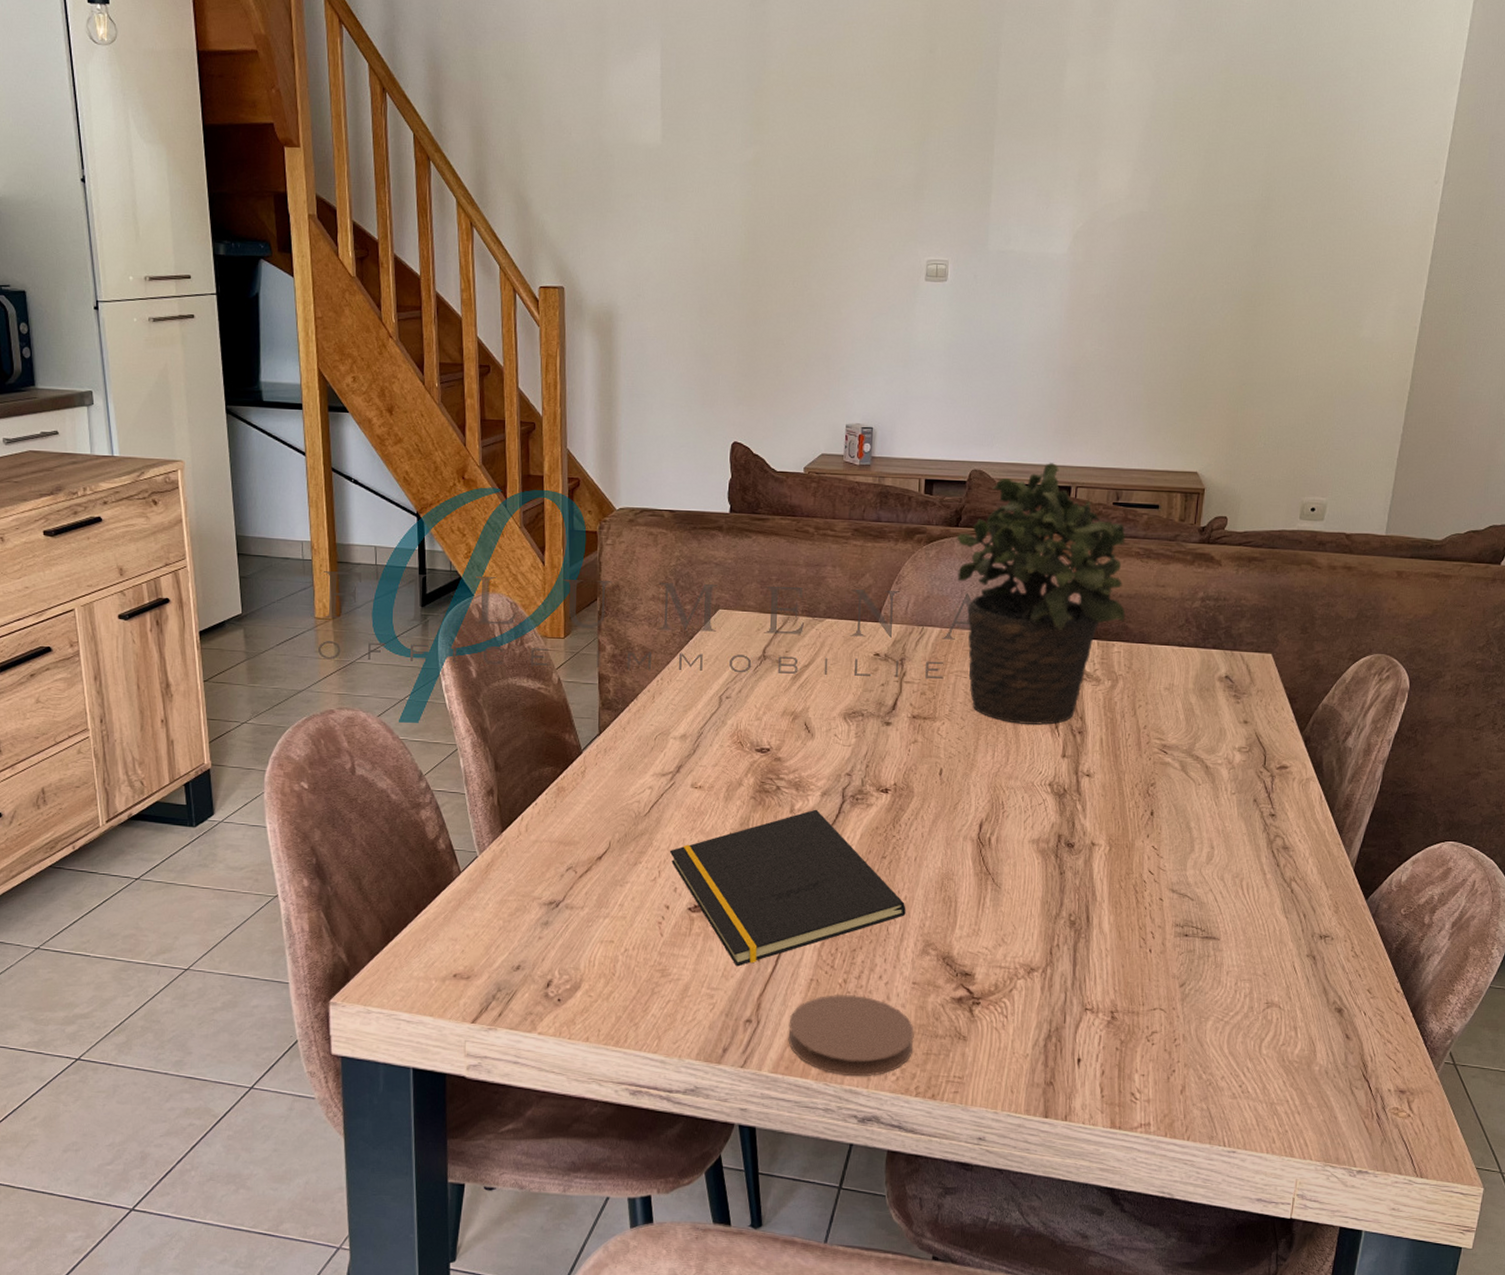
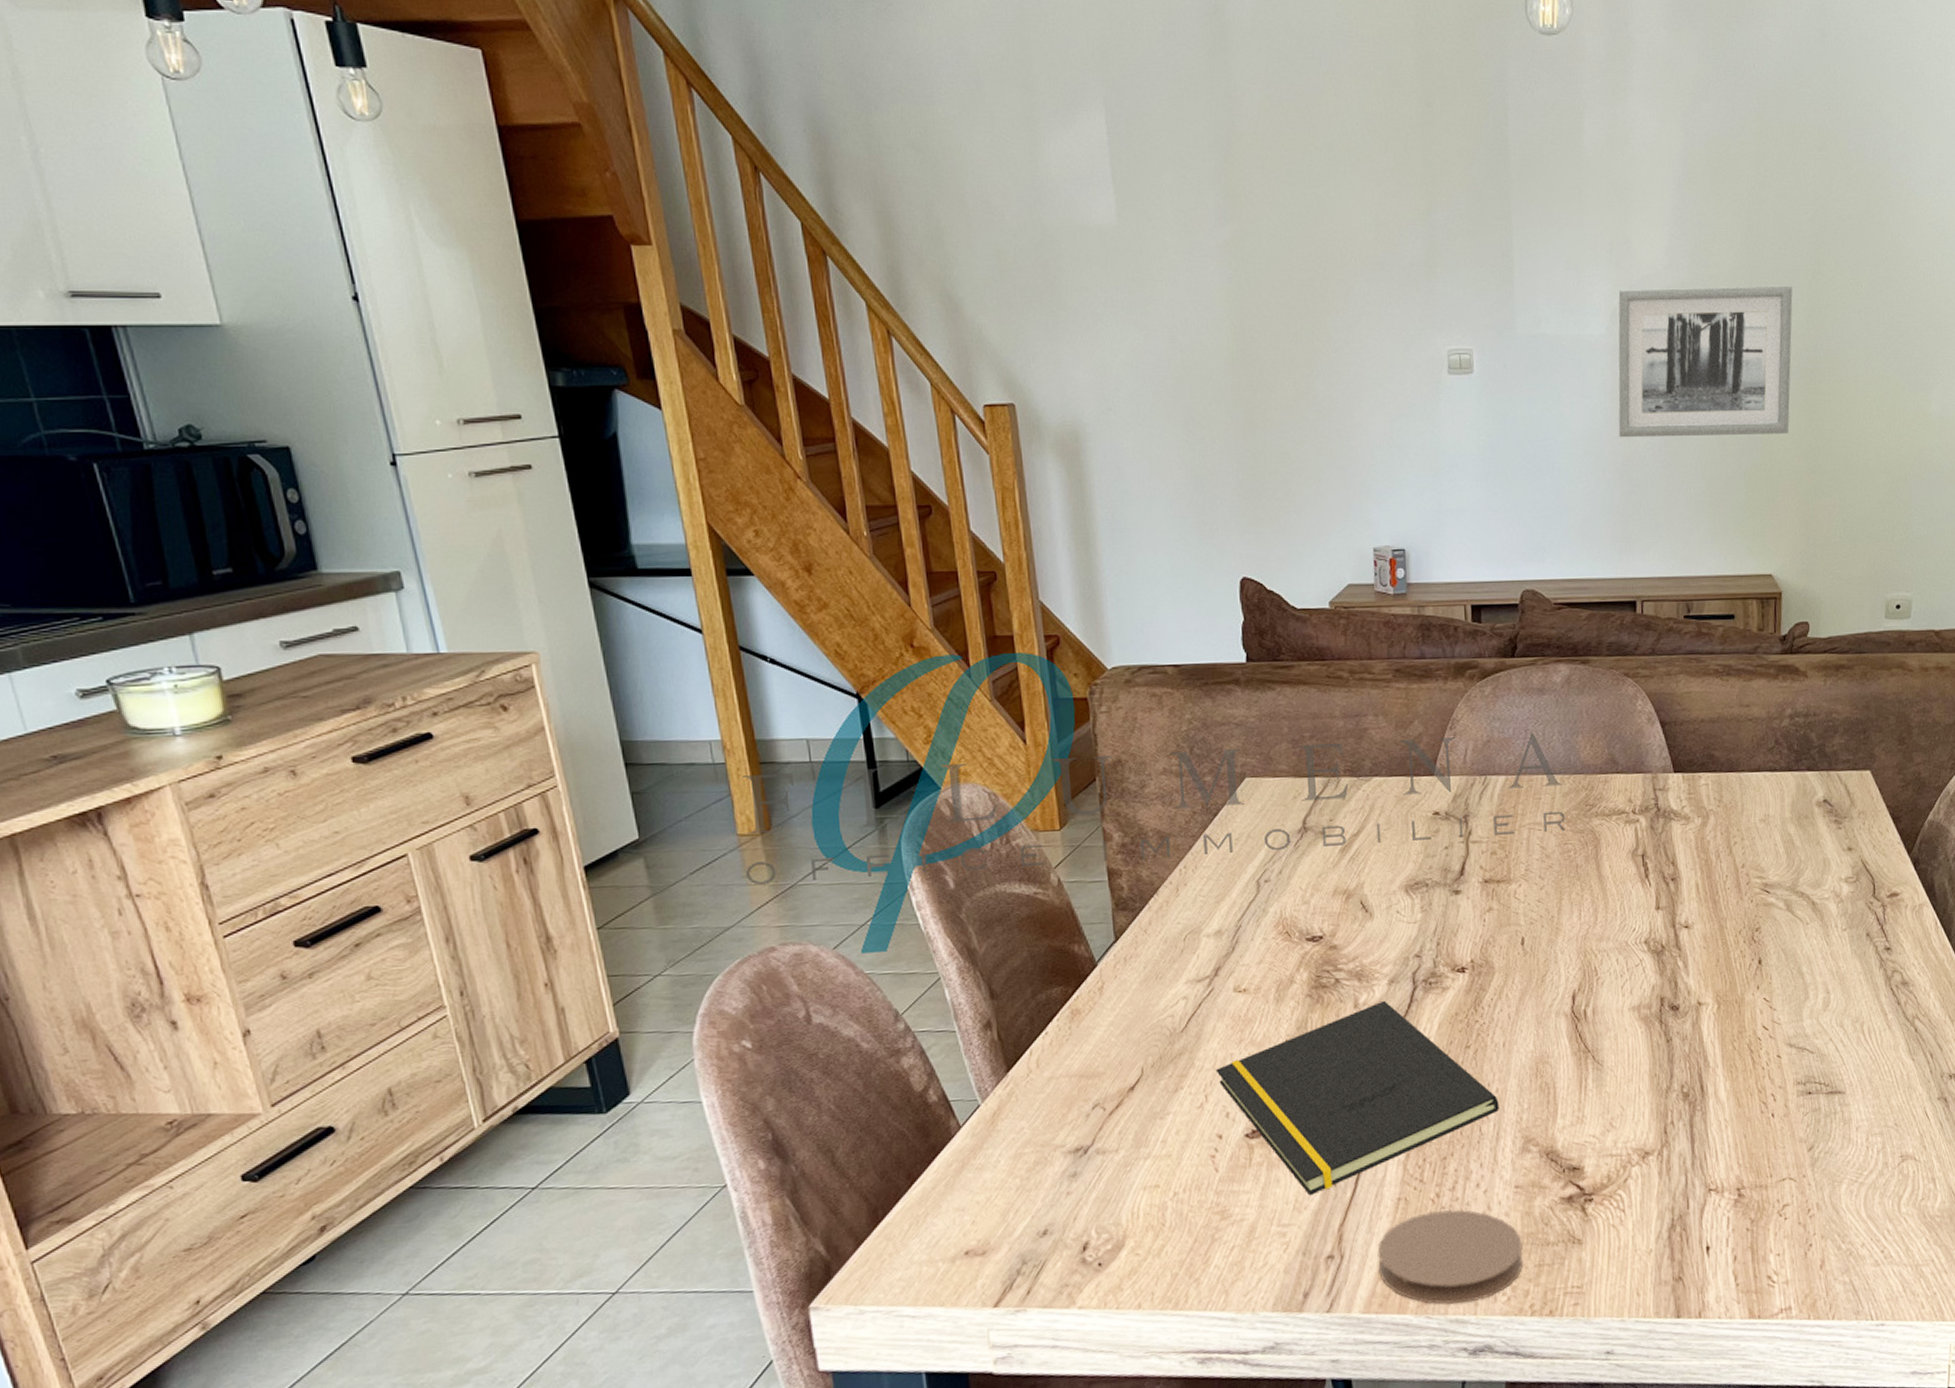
potted plant: present [956,463,1126,725] -> none [1514,576,1710,877]
wall art: none [1070,215,1242,349] -> present [1617,285,1793,438]

